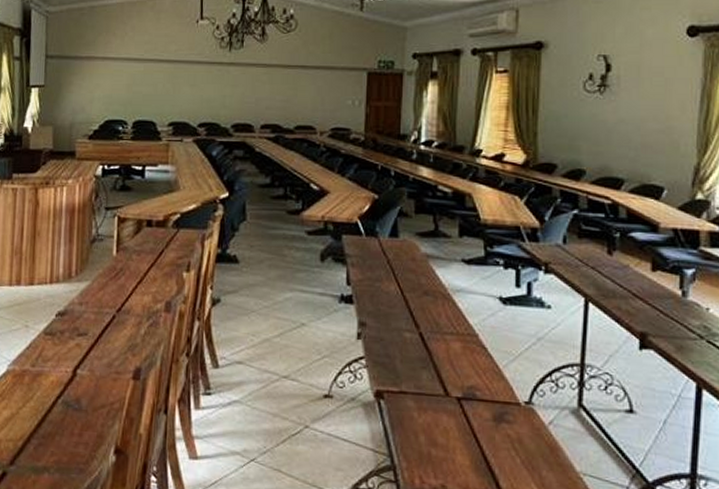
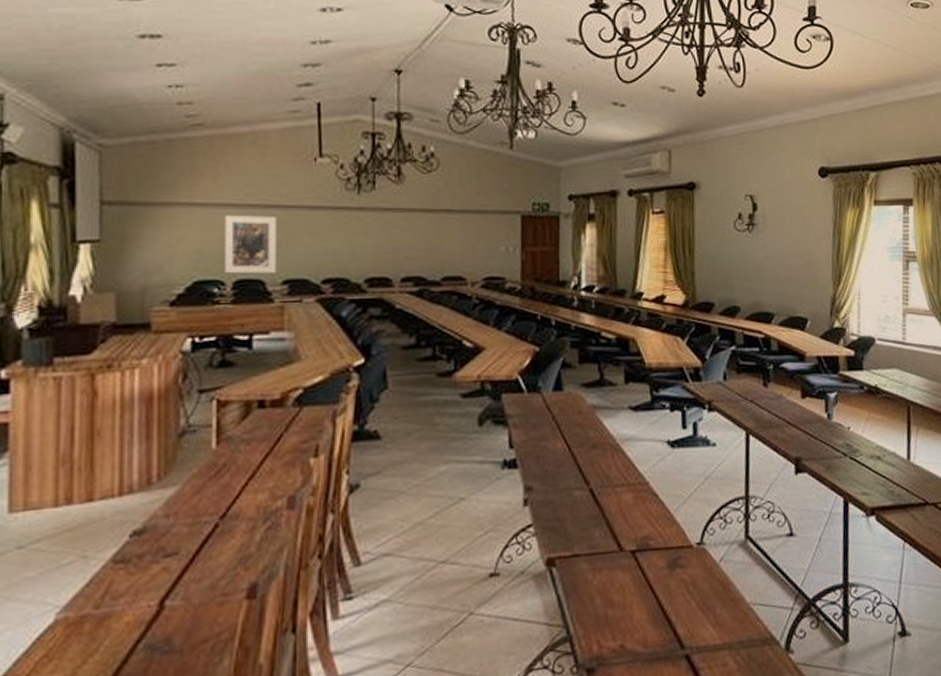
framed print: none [126,67,166,116] -> present [224,214,276,274]

